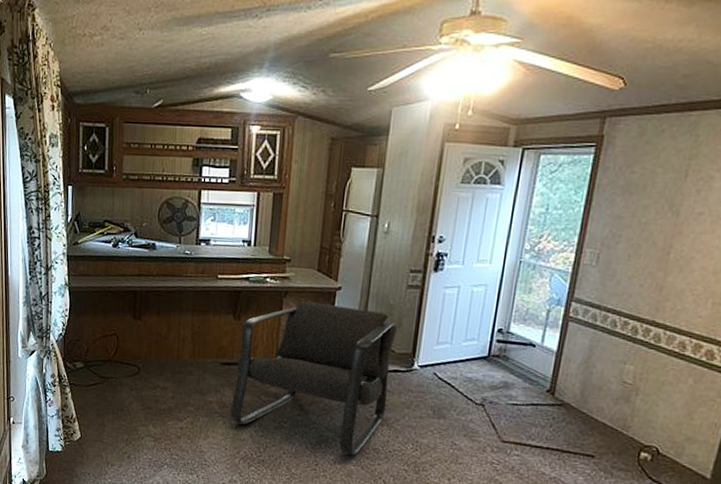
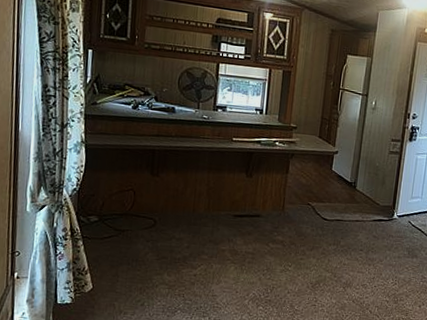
armchair: present [229,300,398,456] -> none [240,161,382,292]

